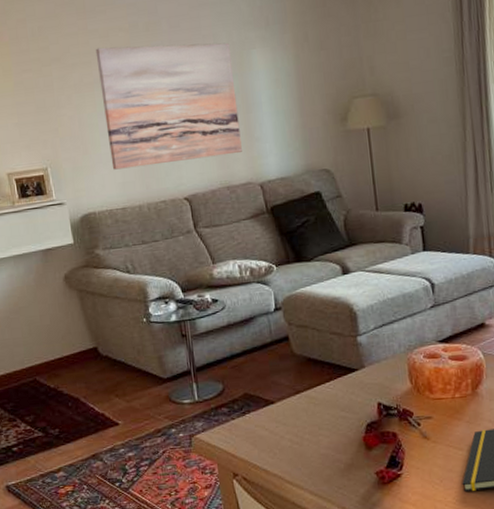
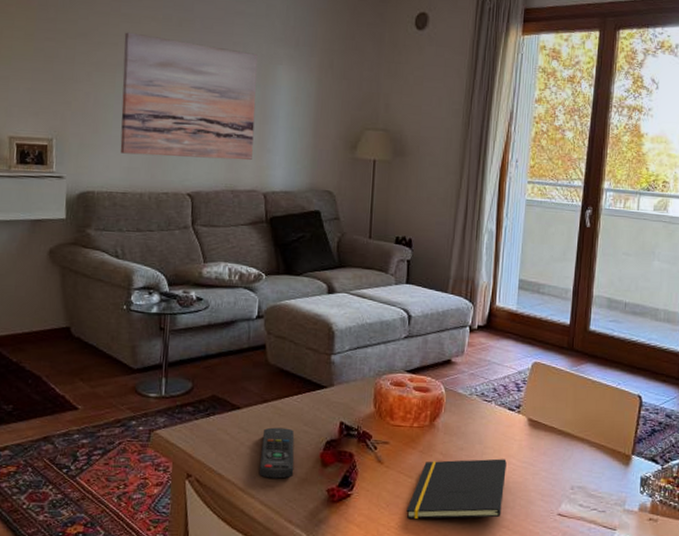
remote control: none [301,416,339,468] -> present [259,427,294,479]

